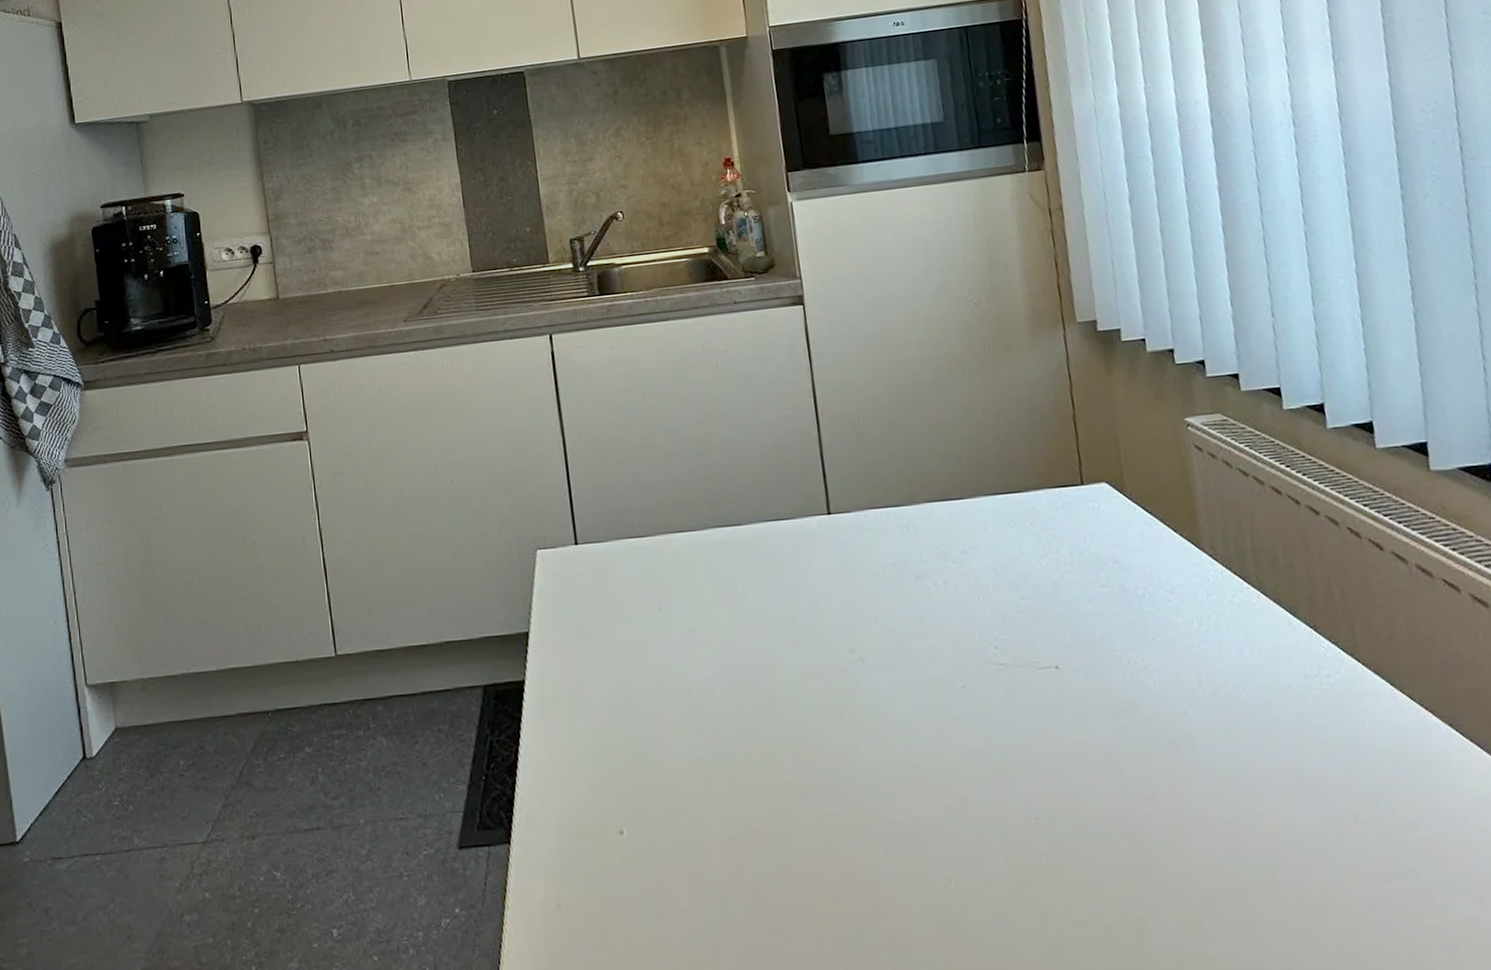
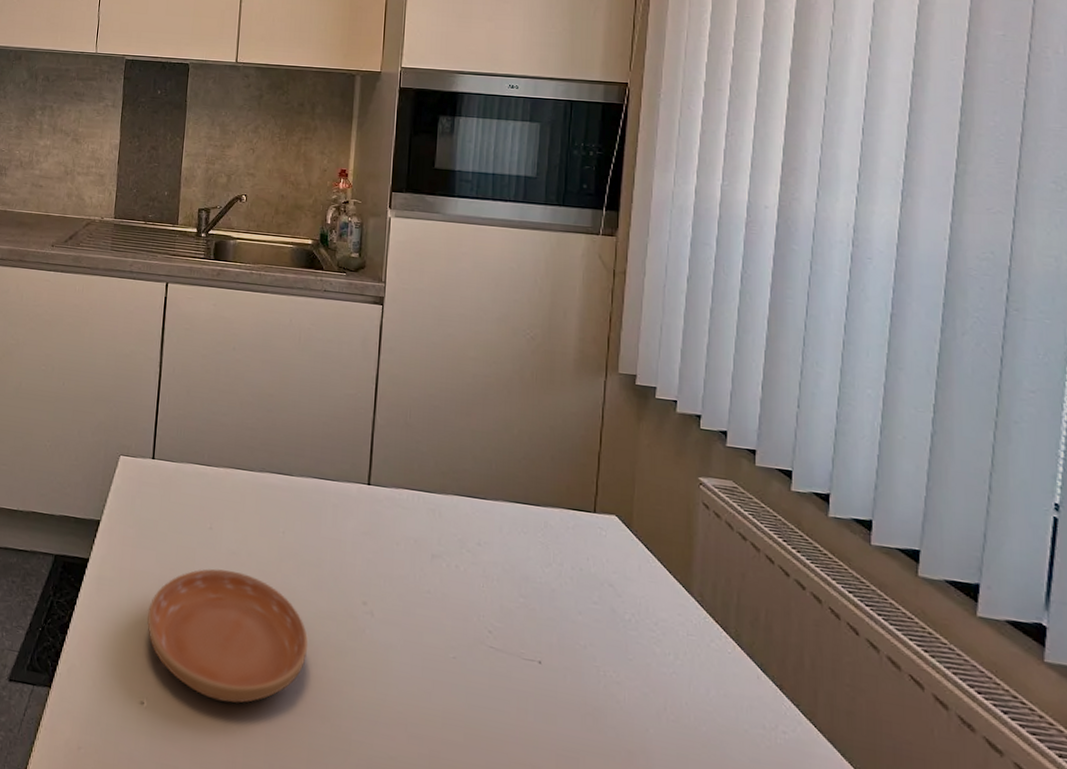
saucer: none [606,651,799,807] -> present [147,568,308,703]

